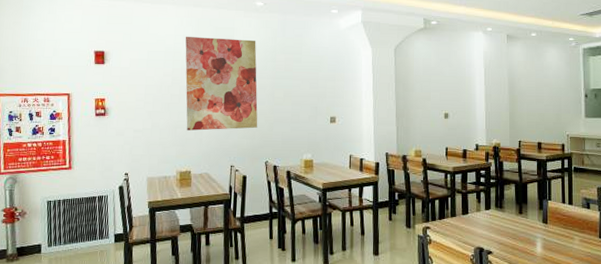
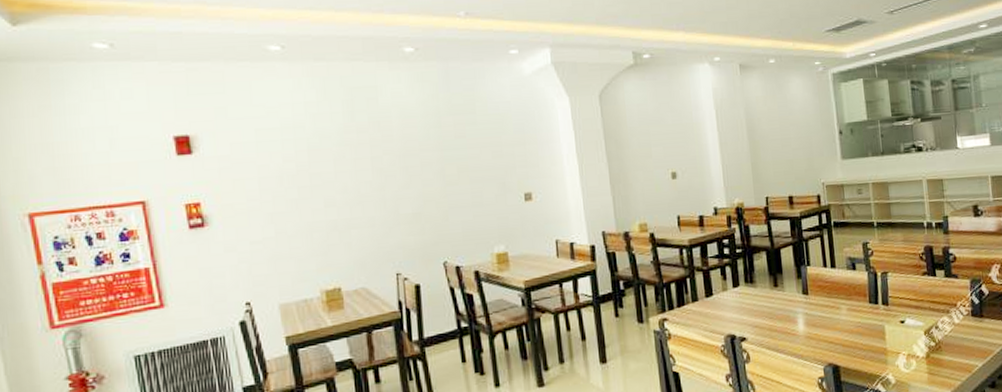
wall art: present [185,37,258,131] -> none [307,100,428,233]

